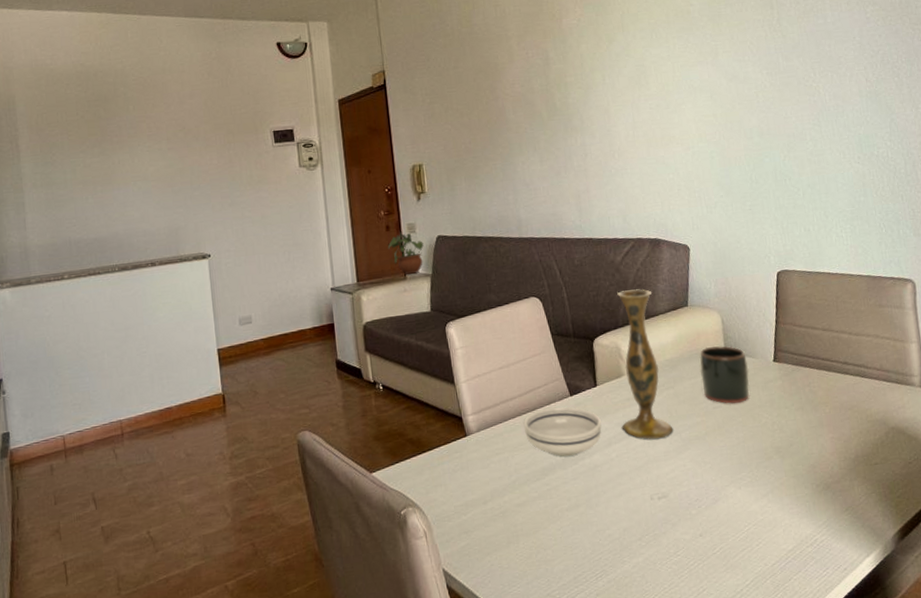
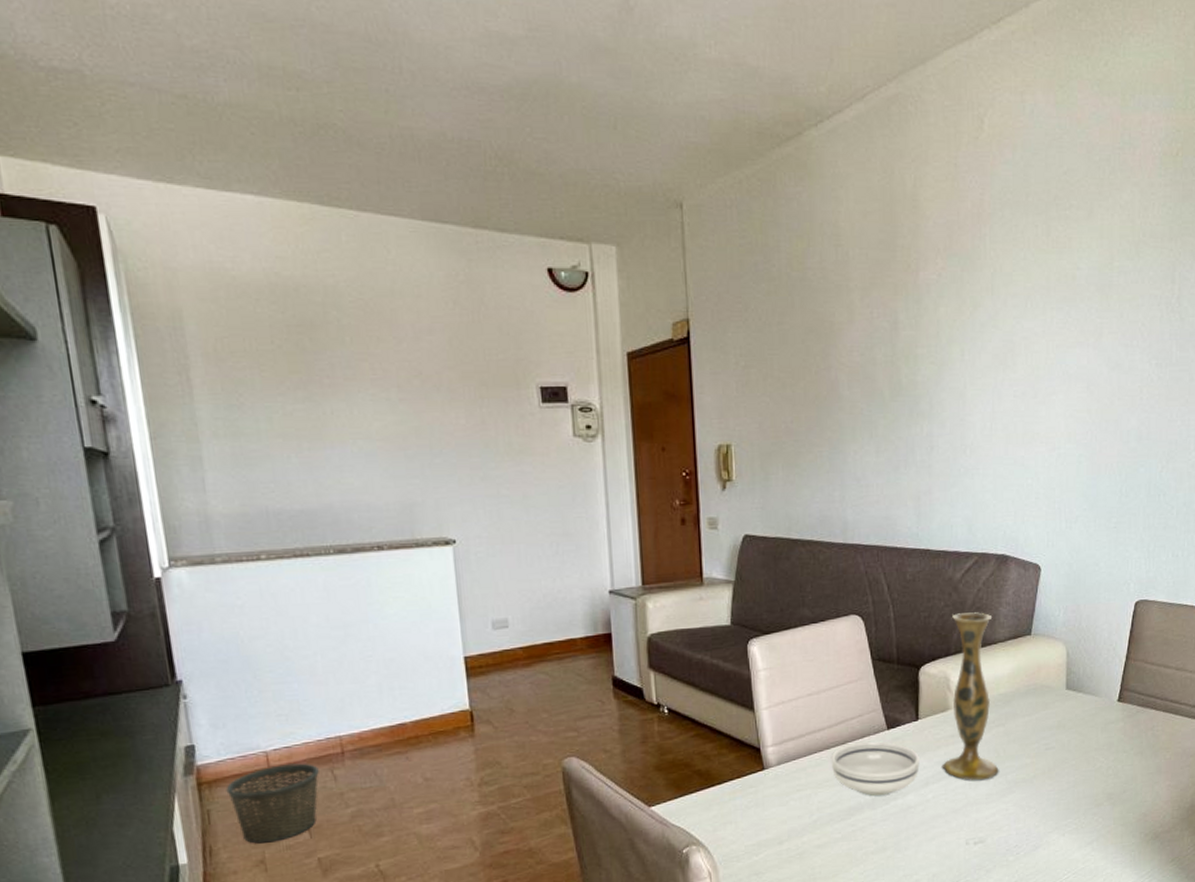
basket: none [31,444,104,515] -> present [226,763,319,844]
potted plant: present [387,231,424,274] -> none [681,526,727,579]
mug: present [699,345,750,404] -> none [1035,681,1090,745]

